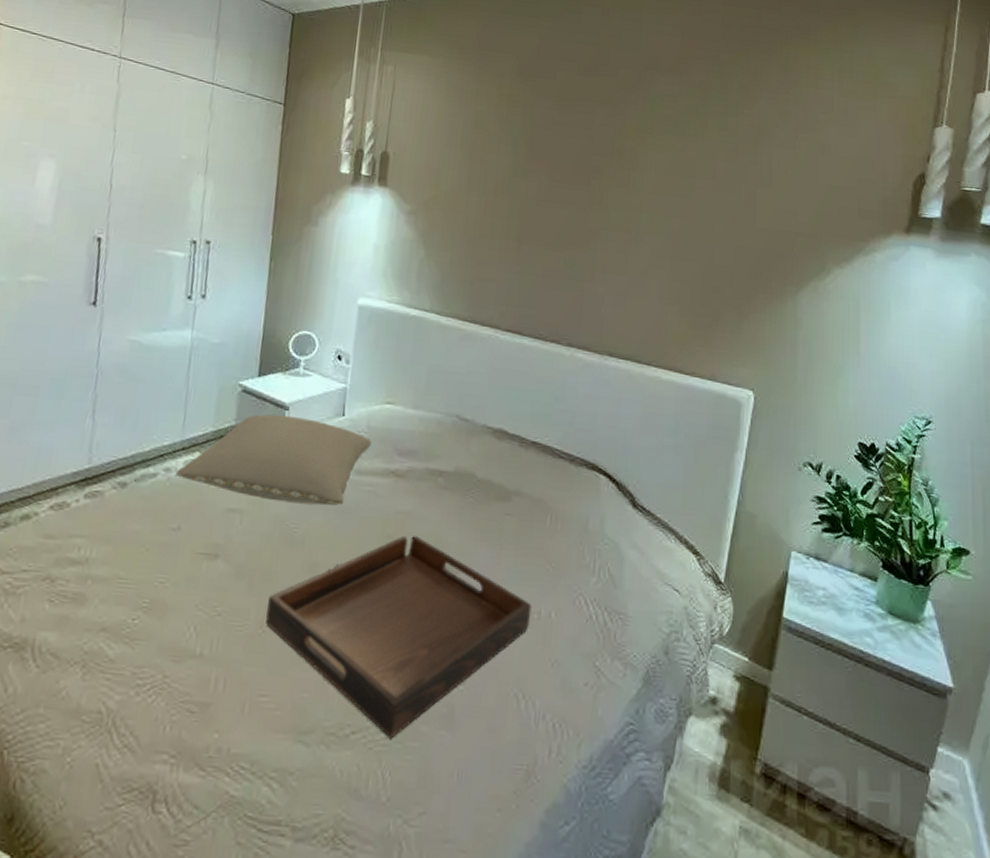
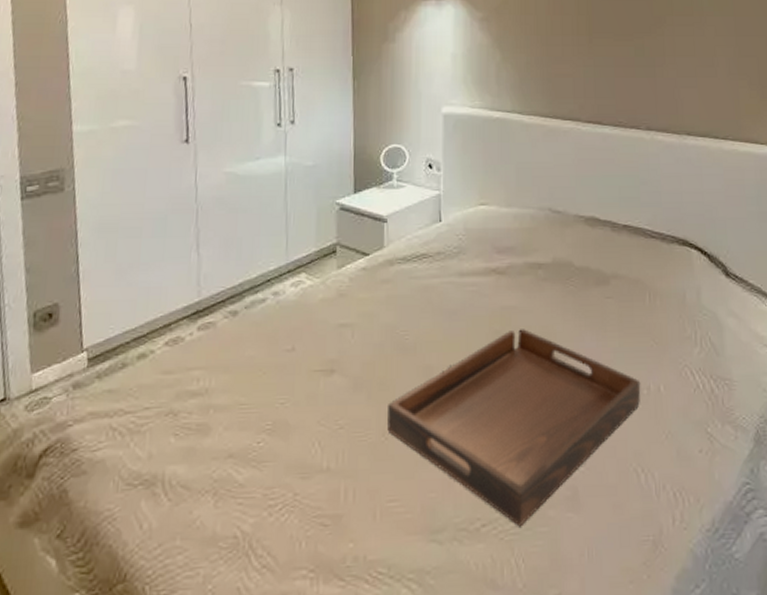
pillow: present [175,414,372,506] -> none [284,227,470,312]

